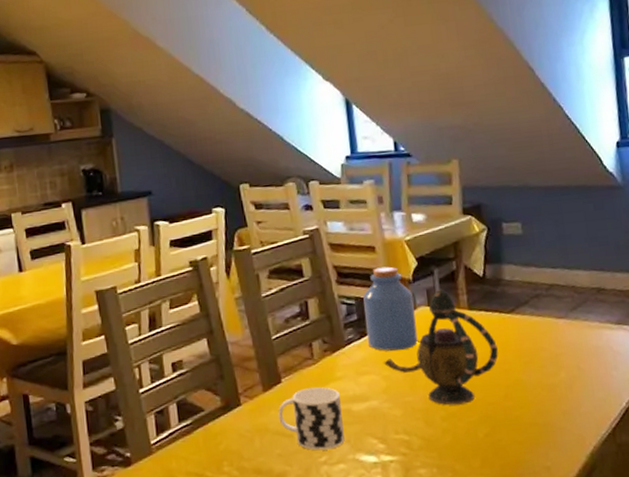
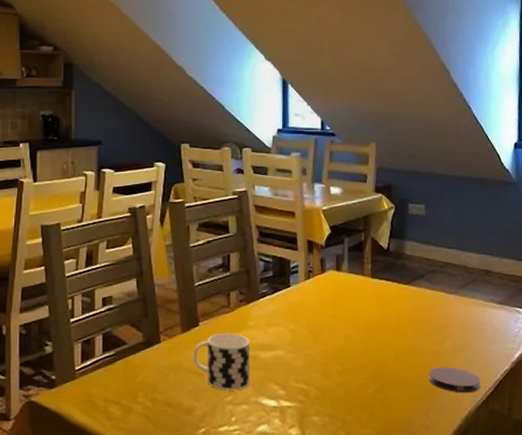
jar: present [363,266,418,351] -> none [279,231,325,307]
teapot: present [384,288,498,406] -> none [292,256,393,362]
coaster: none [544,399,605,428] -> present [429,367,481,393]

